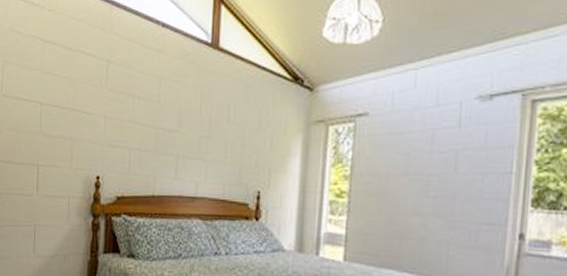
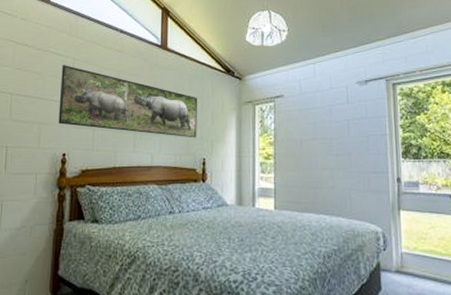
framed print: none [91,67,255,165] -> present [58,64,198,138]

